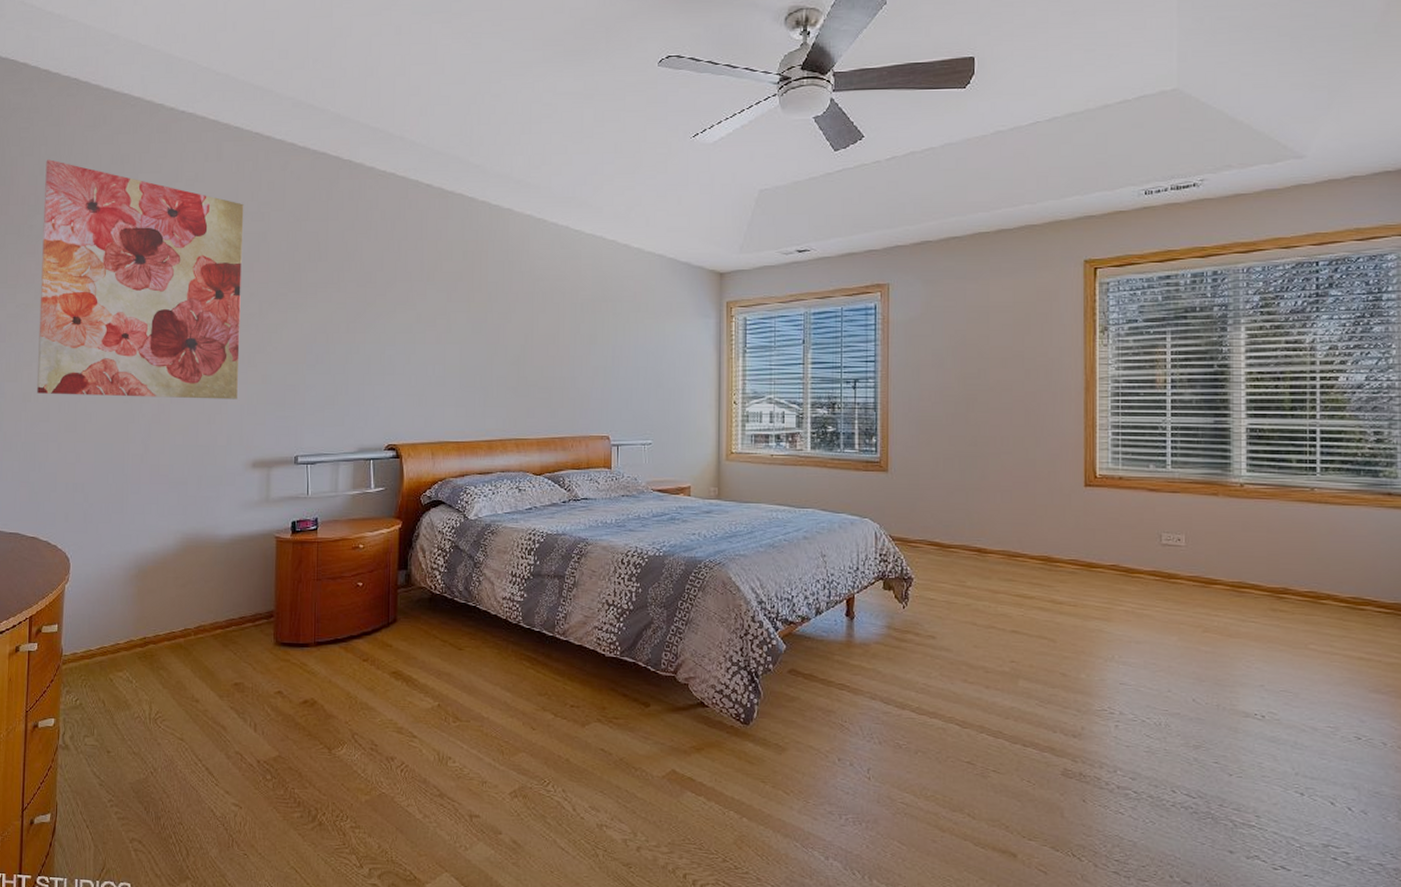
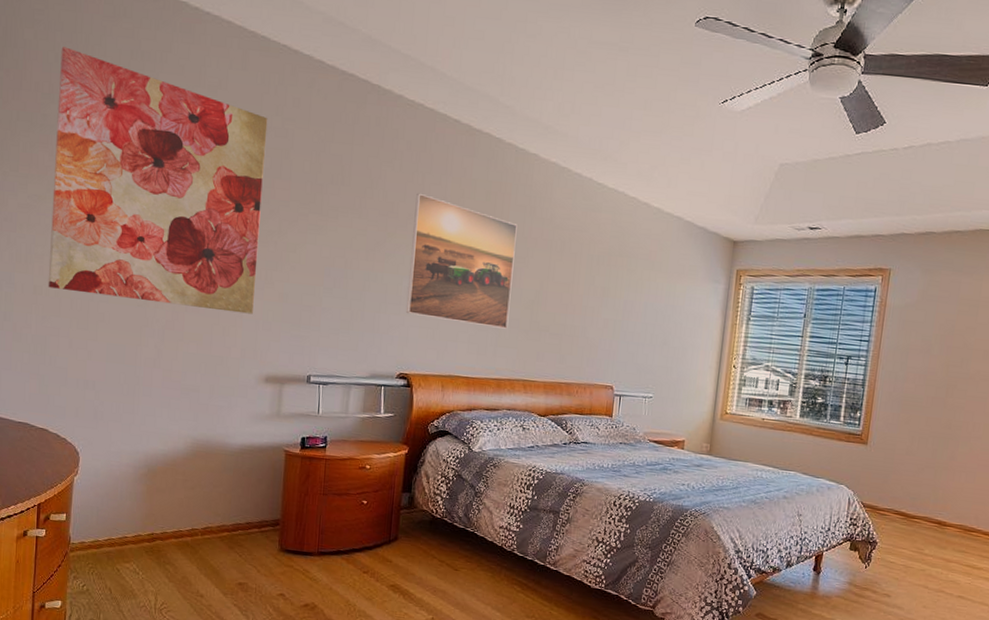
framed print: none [390,260,497,388] -> present [405,193,517,329]

